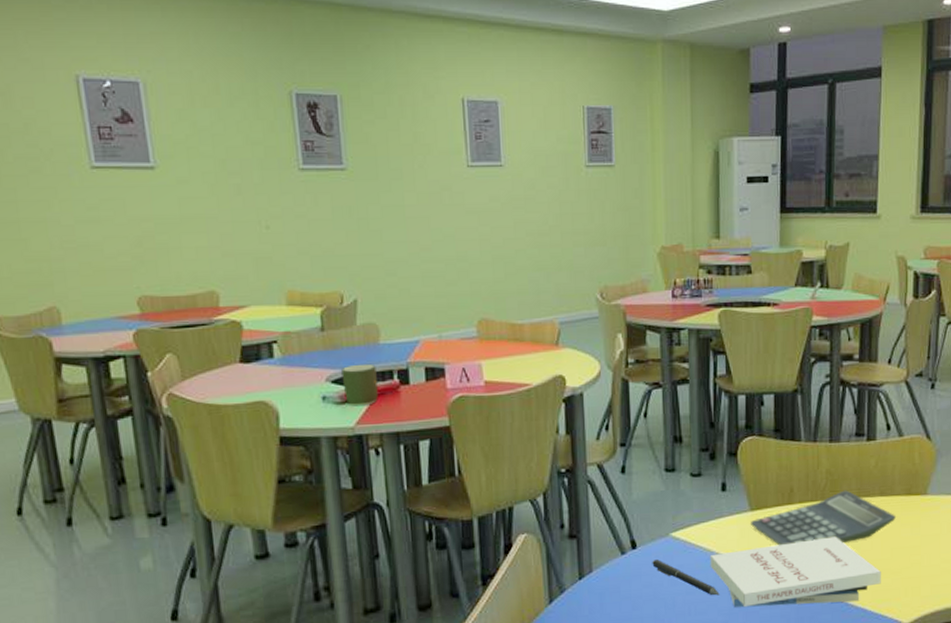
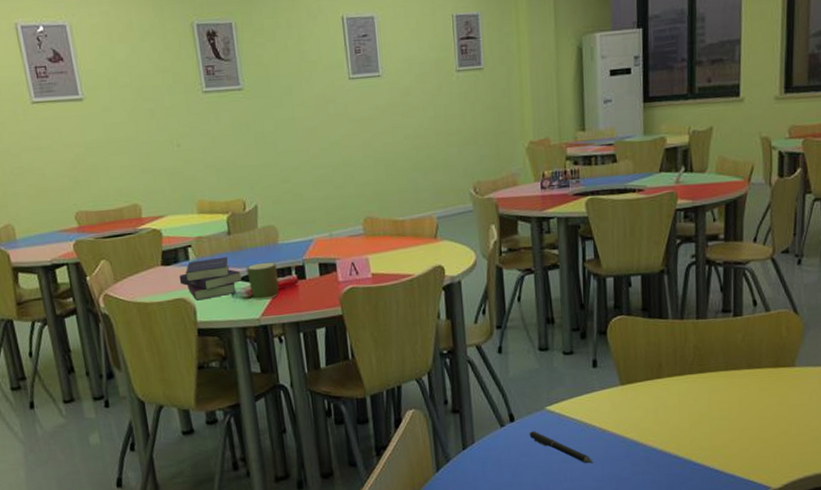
book: none [260,355,335,404] -> present [179,256,242,301]
books: present [709,536,881,607] -> none [583,408,750,474]
calculator: present [751,490,896,546] -> none [621,364,764,417]

